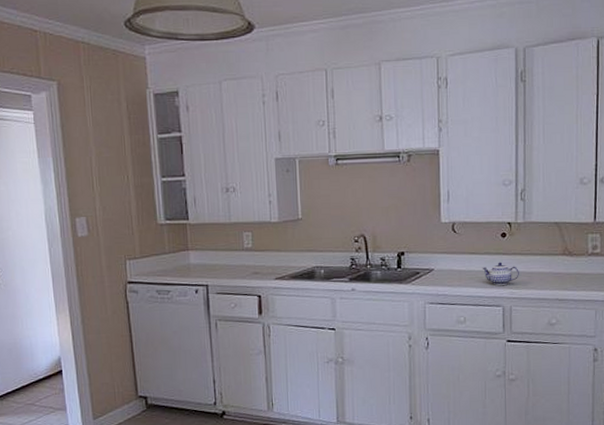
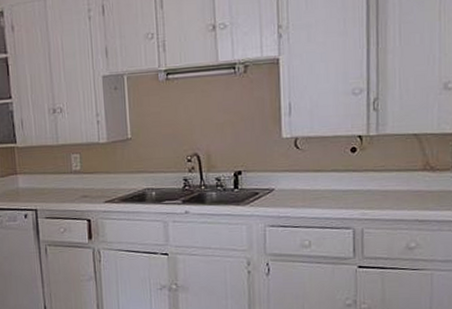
teapot: present [482,262,519,285] -> none [329,179,372,206]

